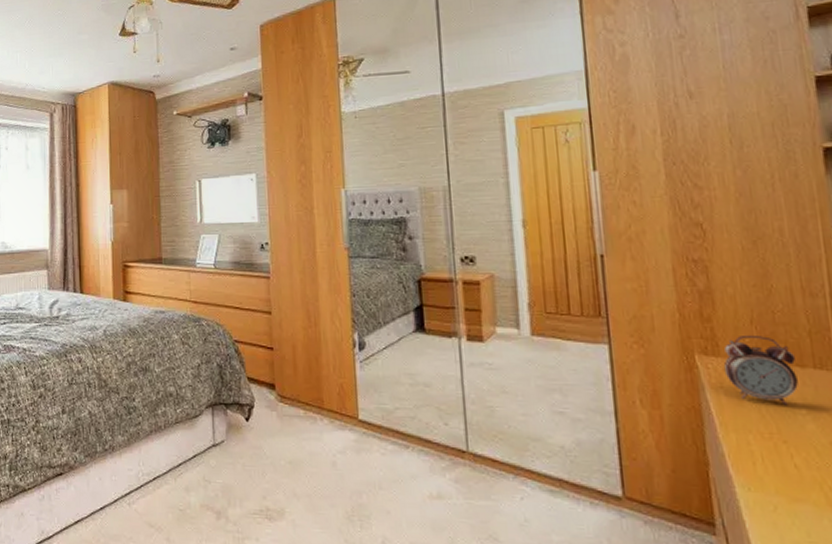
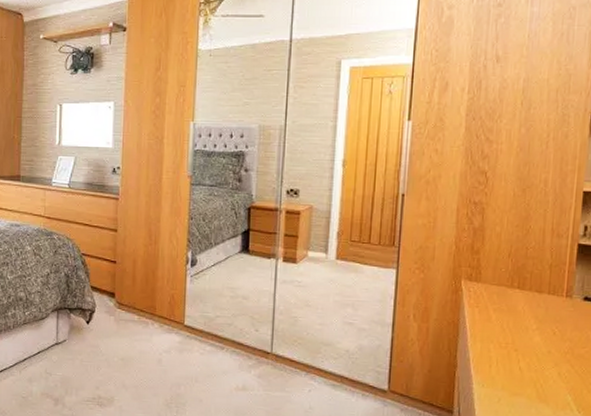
alarm clock: present [723,334,798,406] -> none [481,265,536,323]

